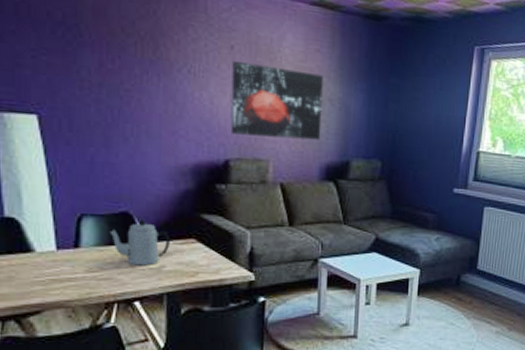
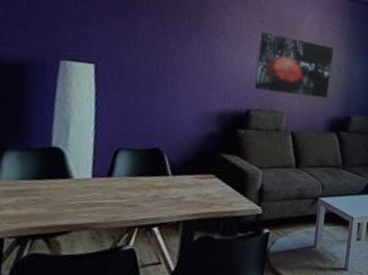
teapot: present [109,219,170,266] -> none [140,155,192,196]

